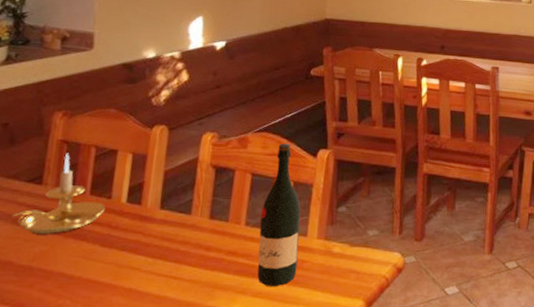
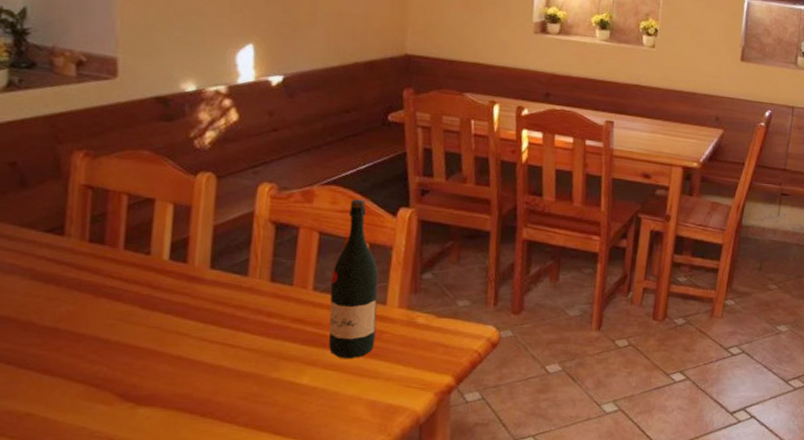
candle holder: present [11,153,105,234] -> none [28,200,144,292]

